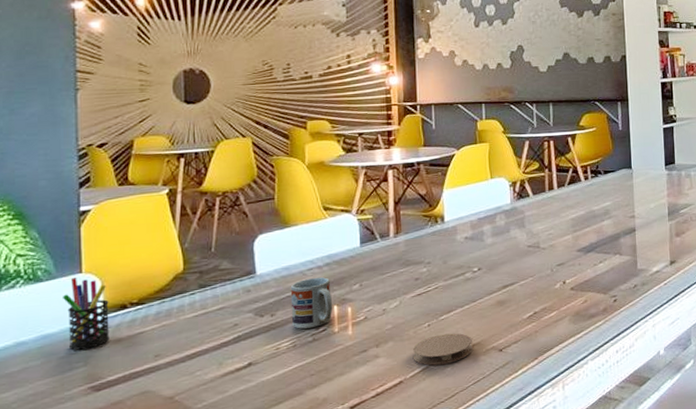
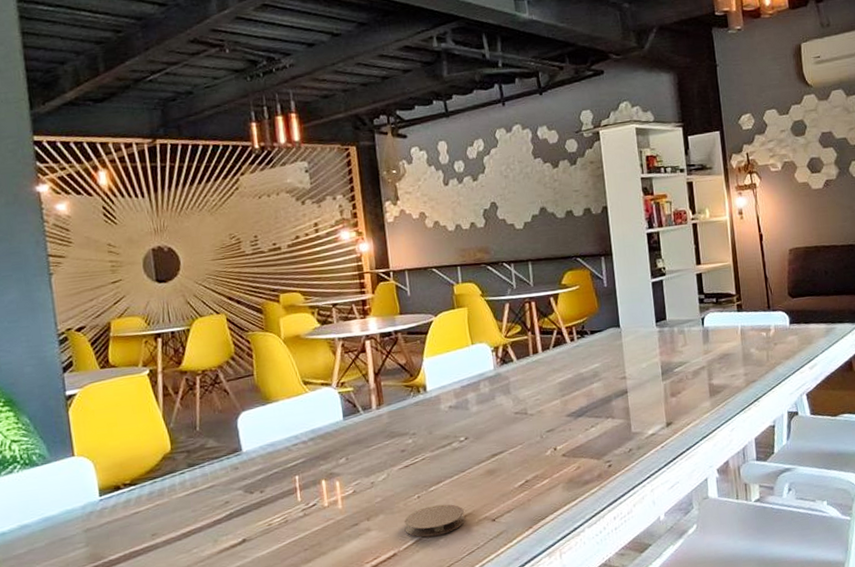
pen holder: present [63,278,110,351] -> none [59,461,107,532]
cup: present [290,277,333,329] -> none [277,452,321,505]

